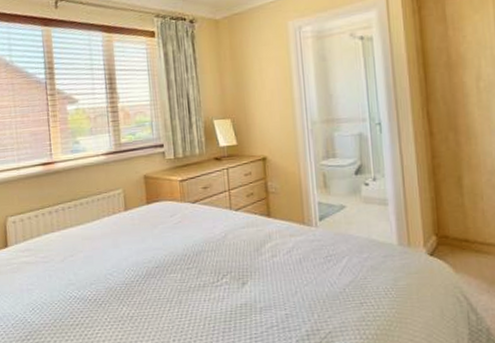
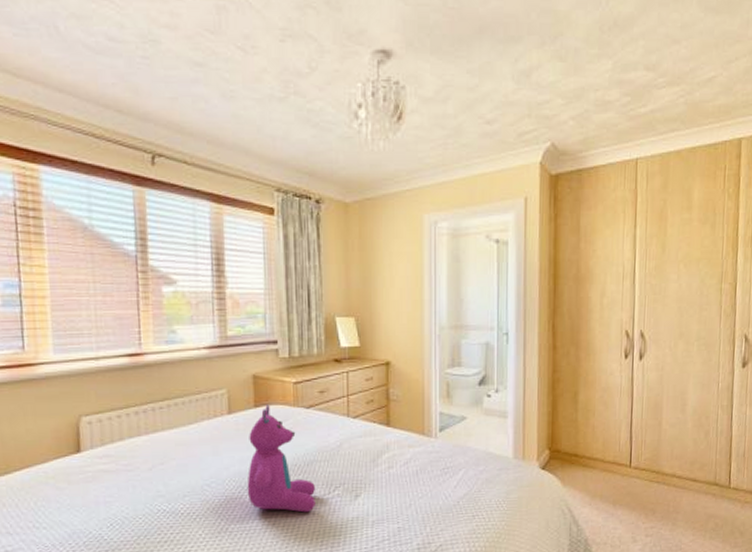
stuffed bear: none [143,201,206,299] -> present [247,404,316,513]

